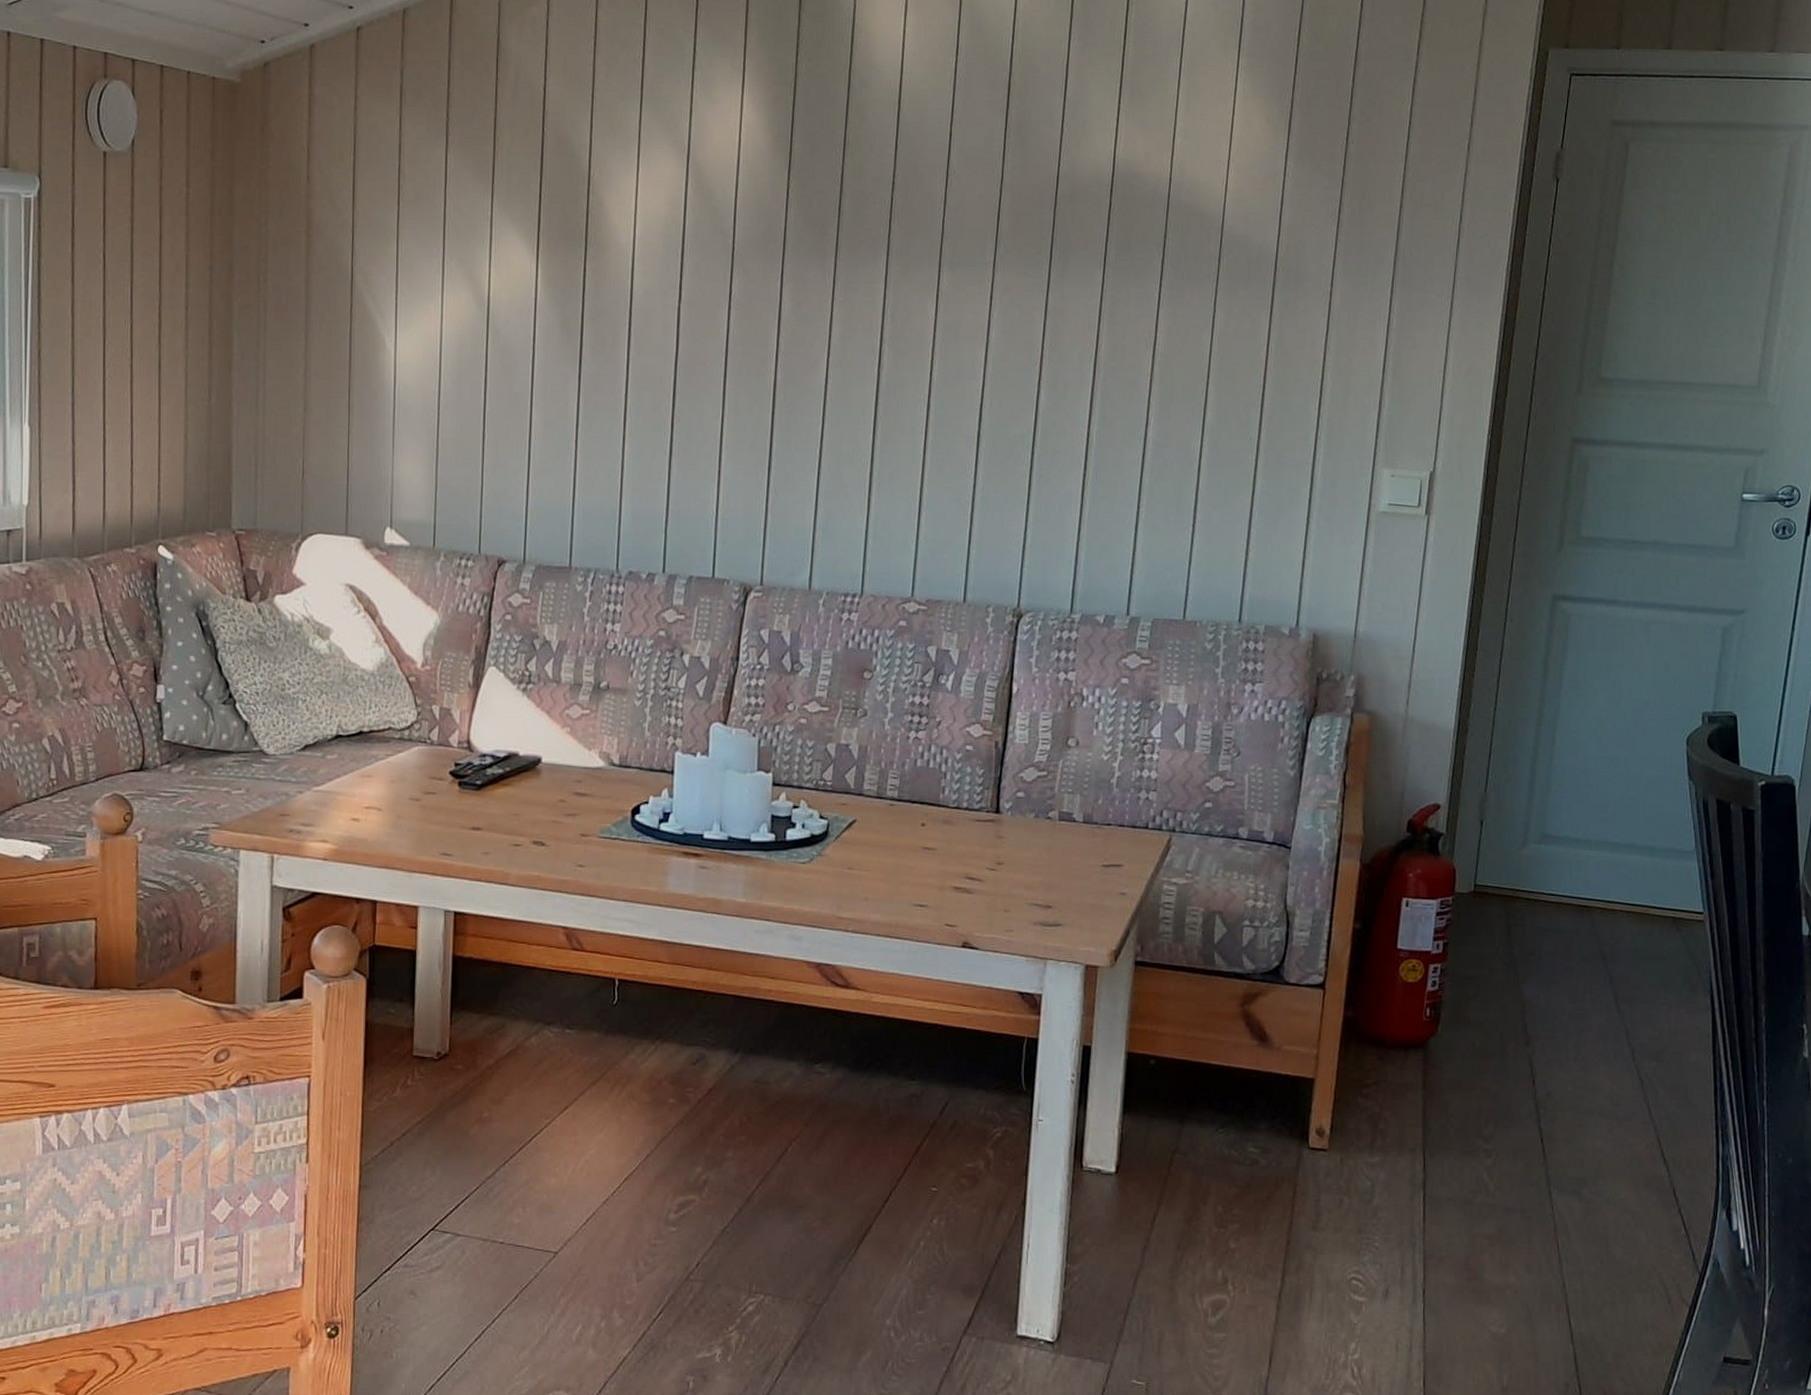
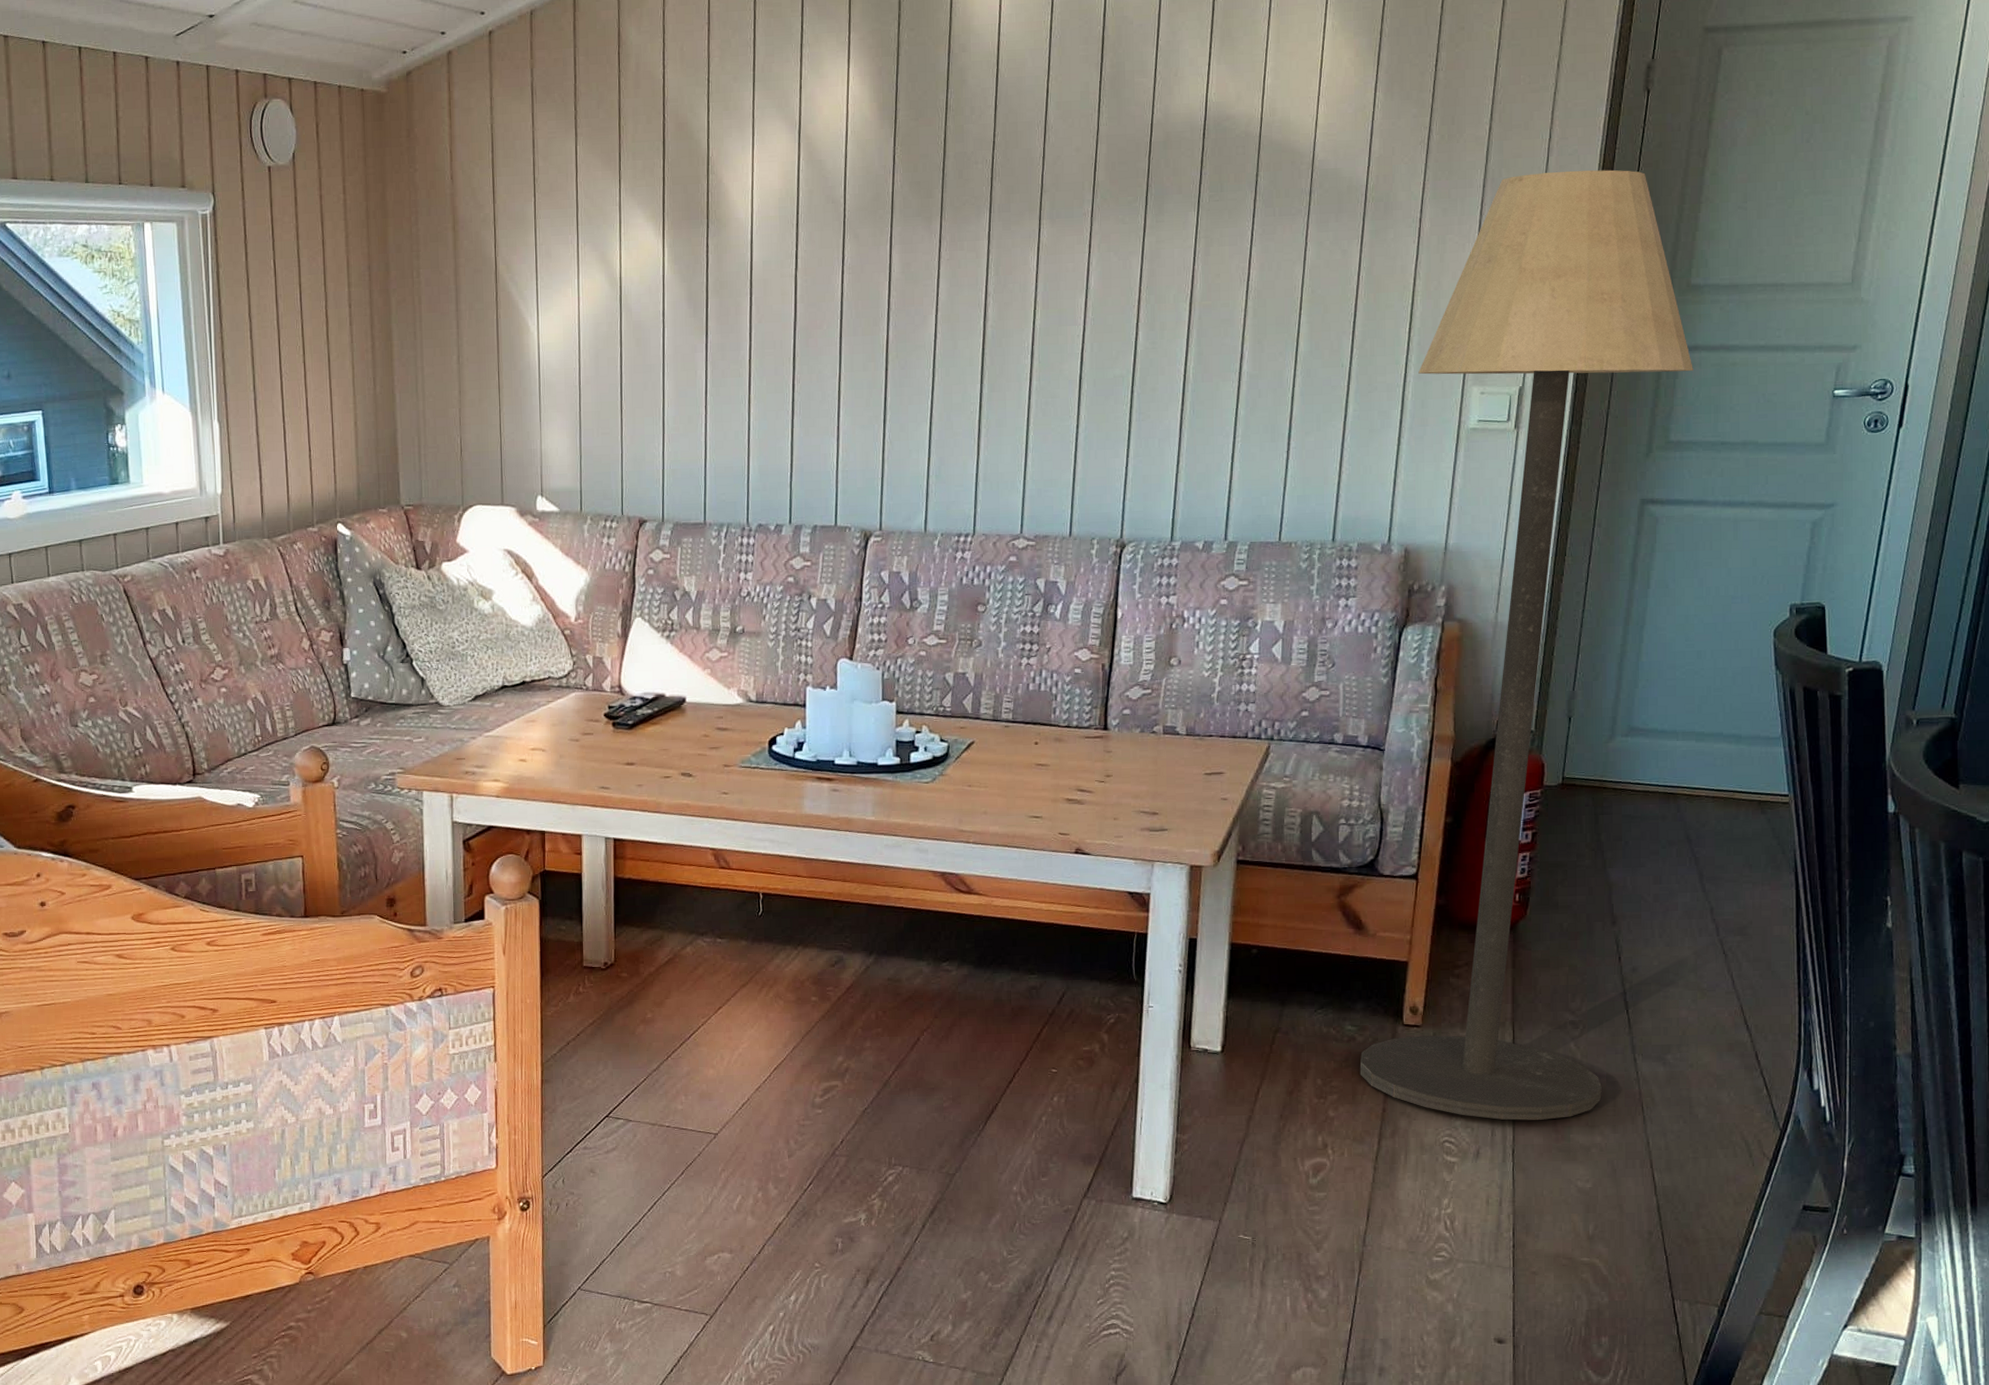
floor lamp: none [1262,254,1604,1257] -> present [1359,169,1693,1121]

